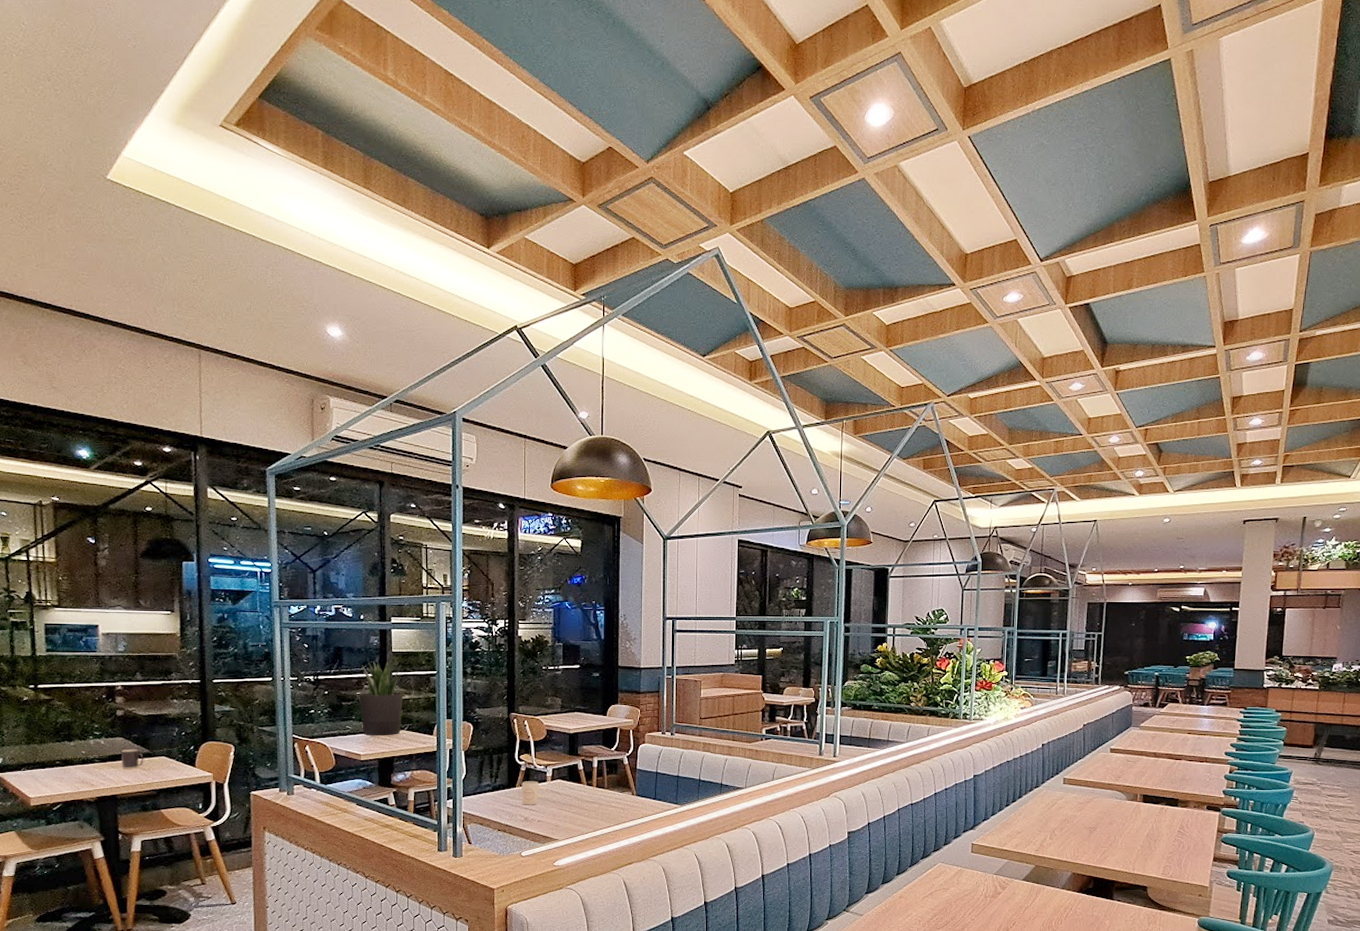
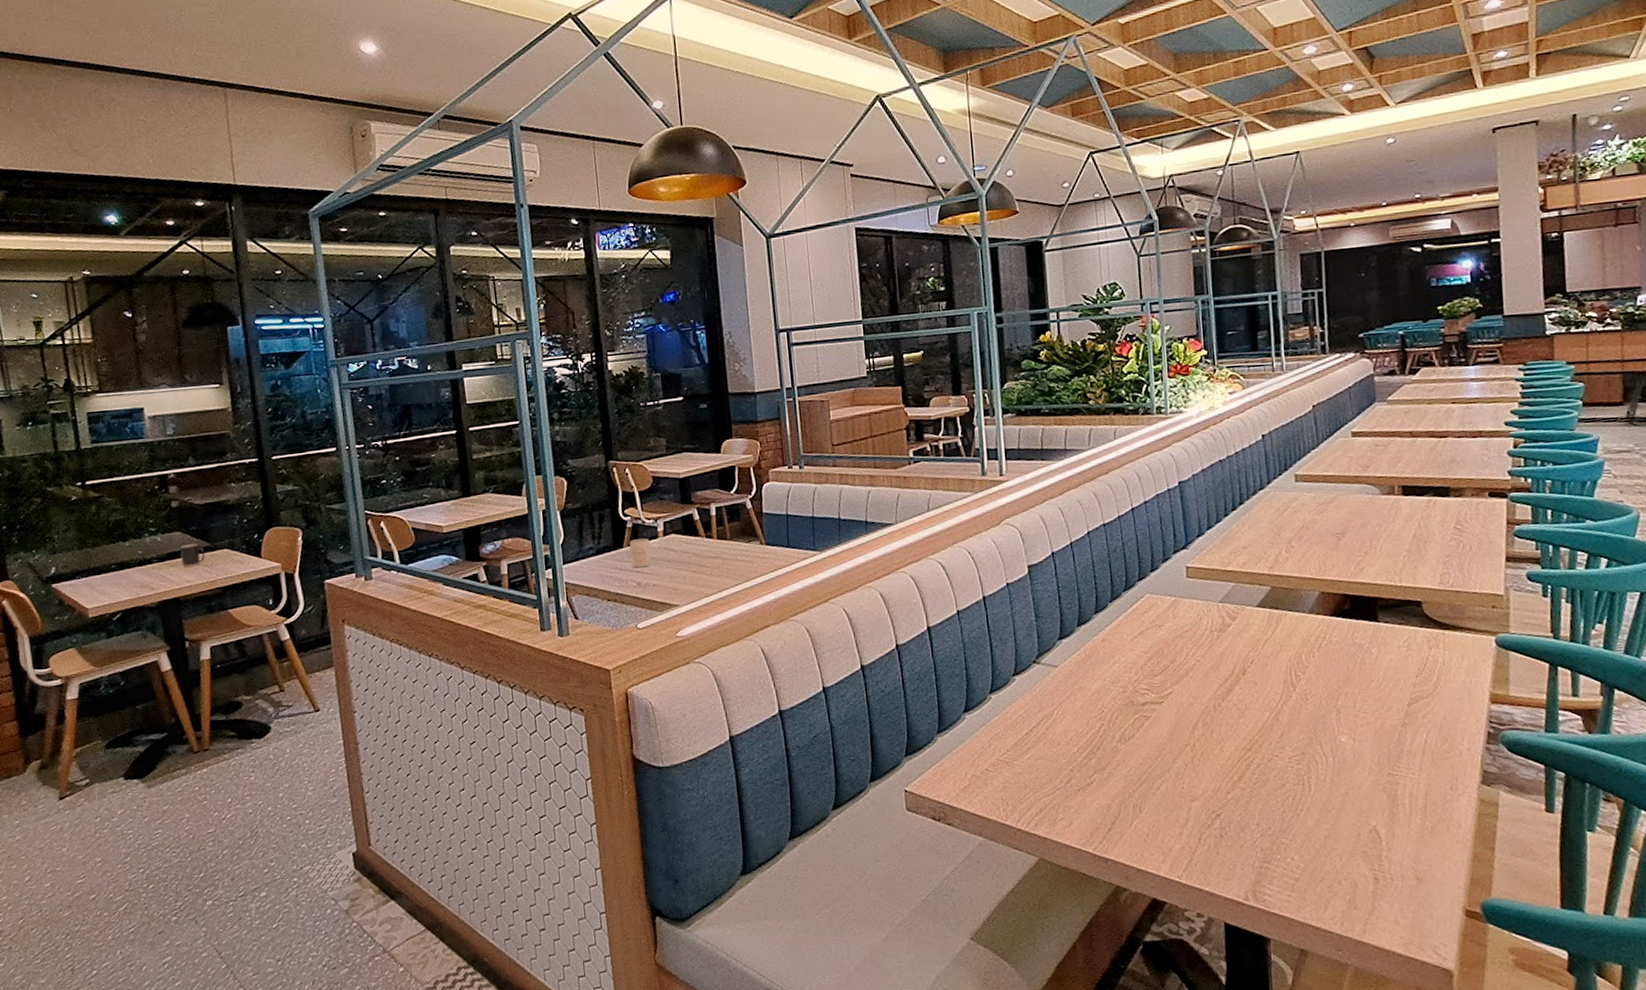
planter: present [359,658,403,736] -> none [434,414,485,504]

